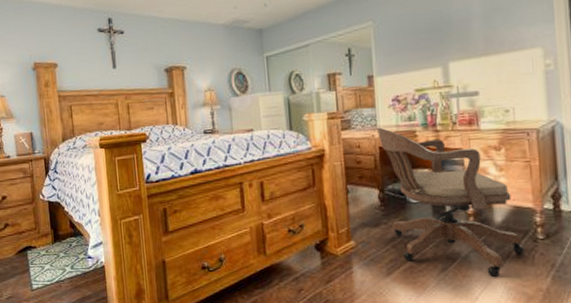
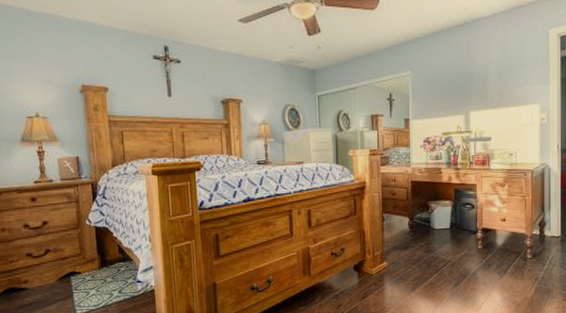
chair: present [376,127,525,277] -> none [409,164,517,289]

